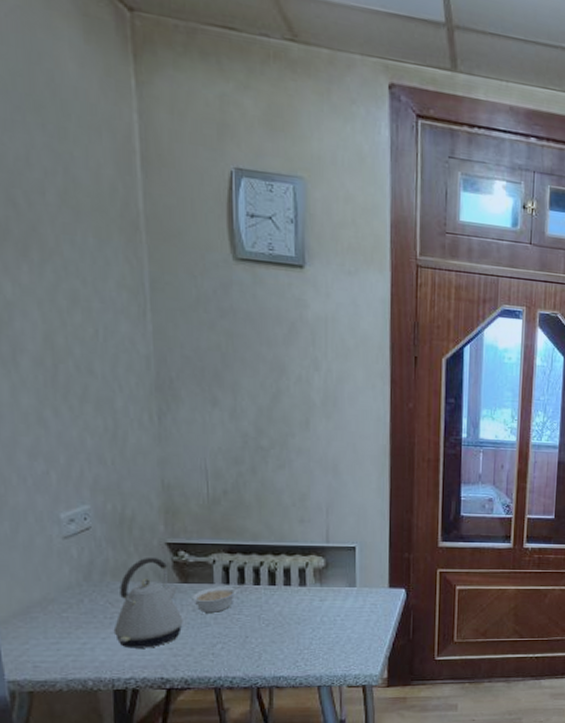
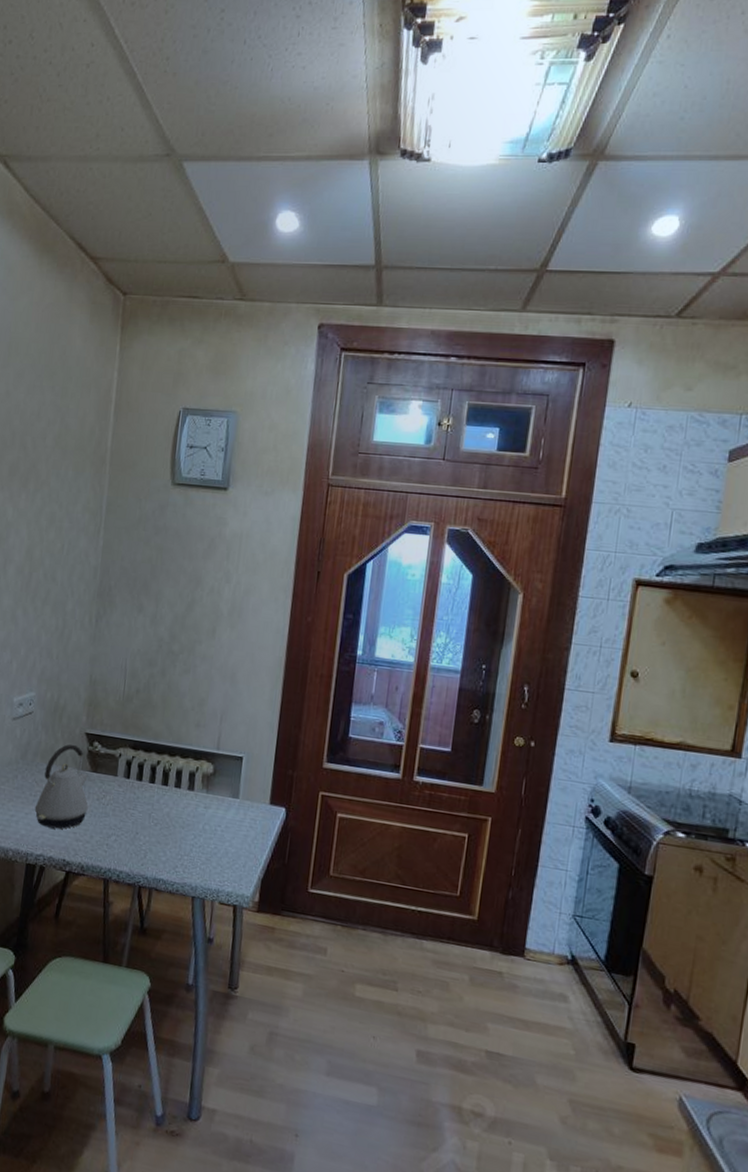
legume: present [192,584,245,612] -> none [98,779,142,805]

